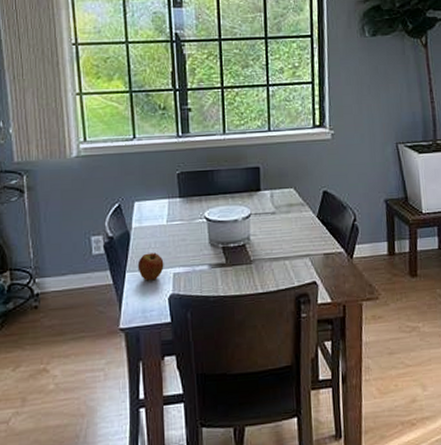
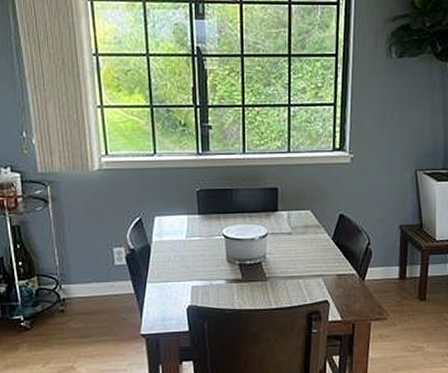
apple: present [137,252,164,281] -> none [158,266,183,292]

